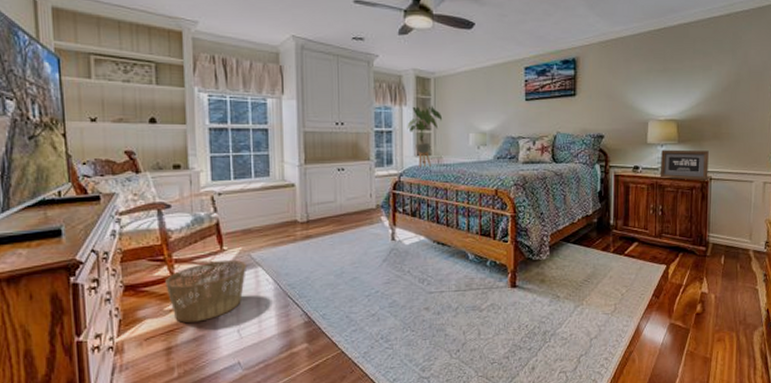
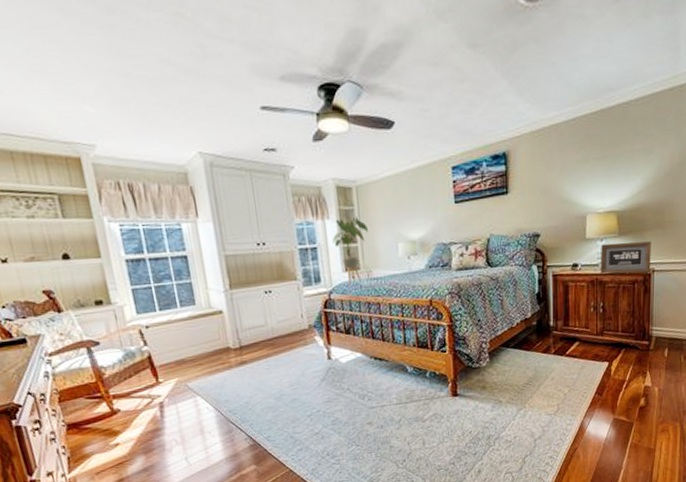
basket: present [165,259,246,323] -> none [106,391,186,455]

